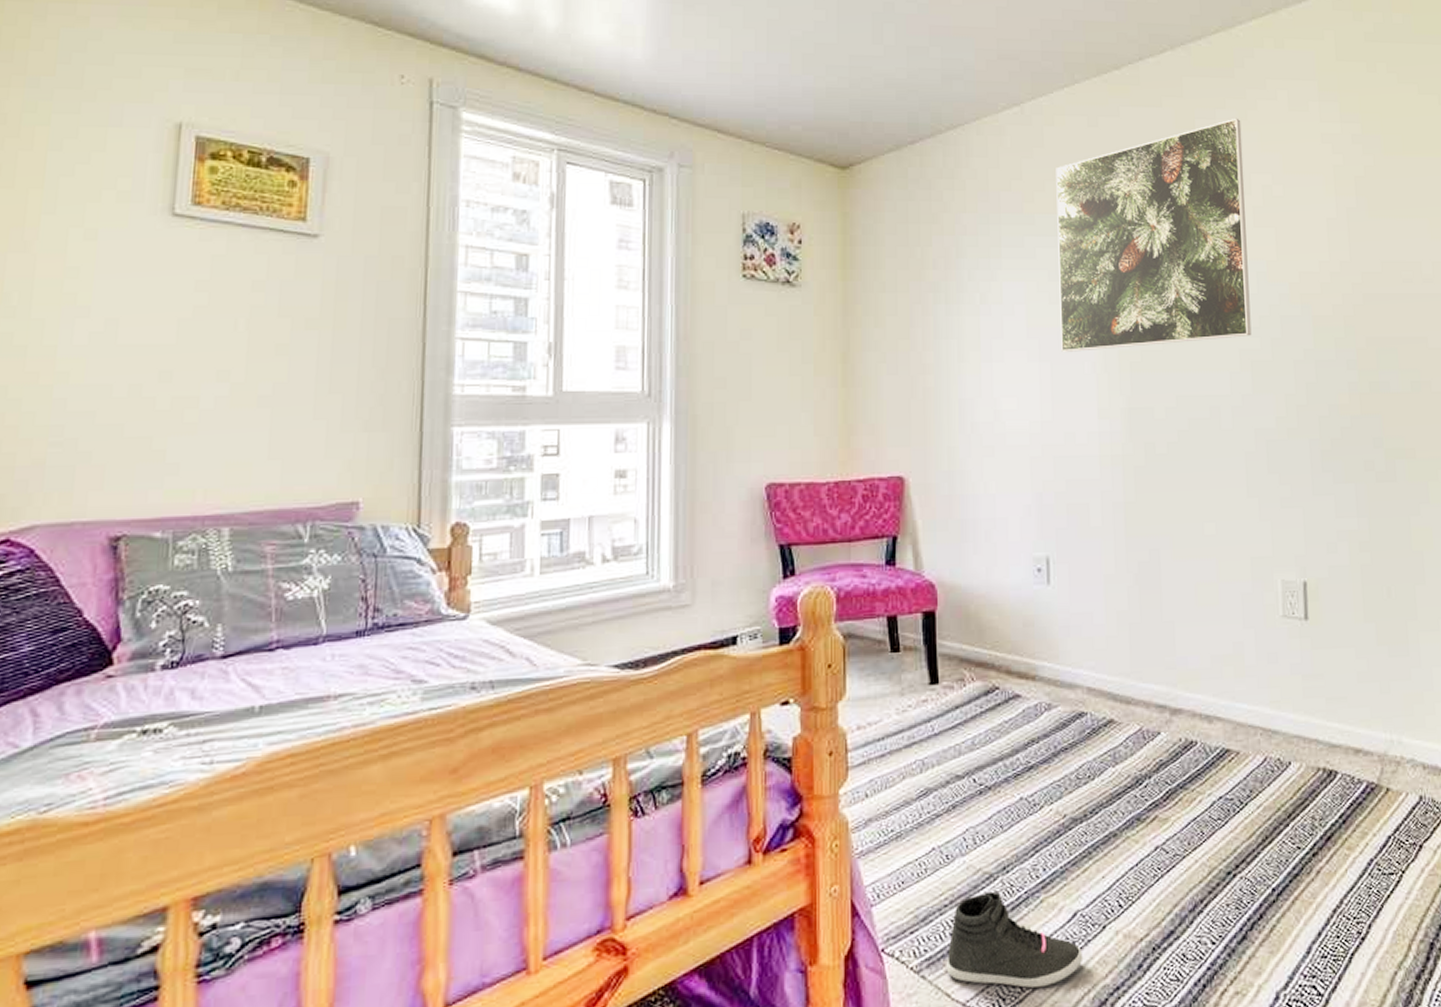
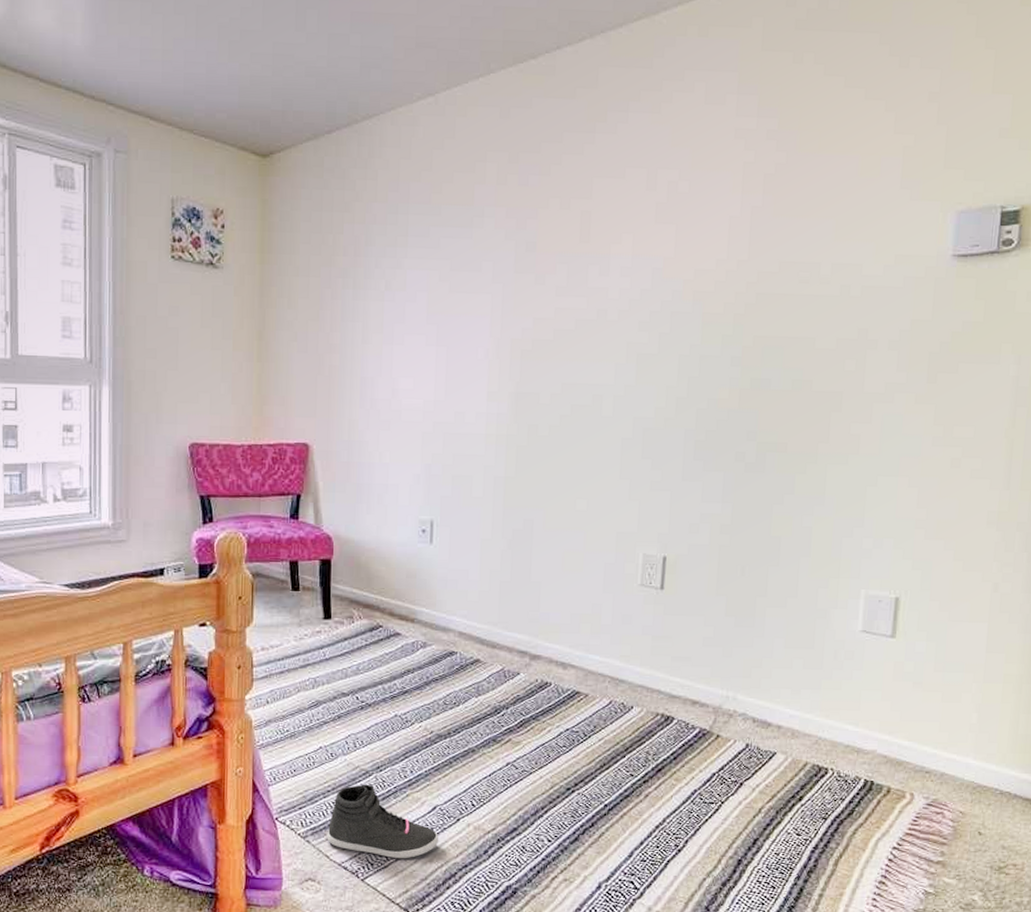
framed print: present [1056,118,1252,352] -> none [458,111,654,338]

